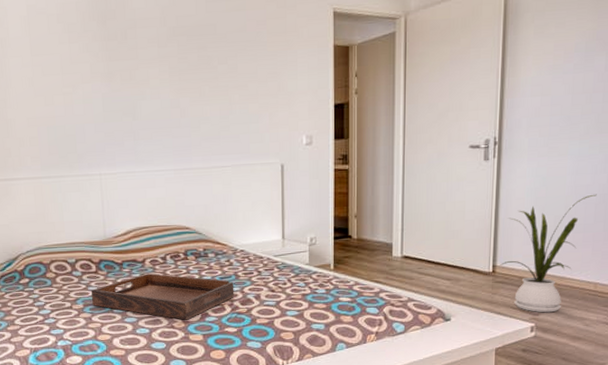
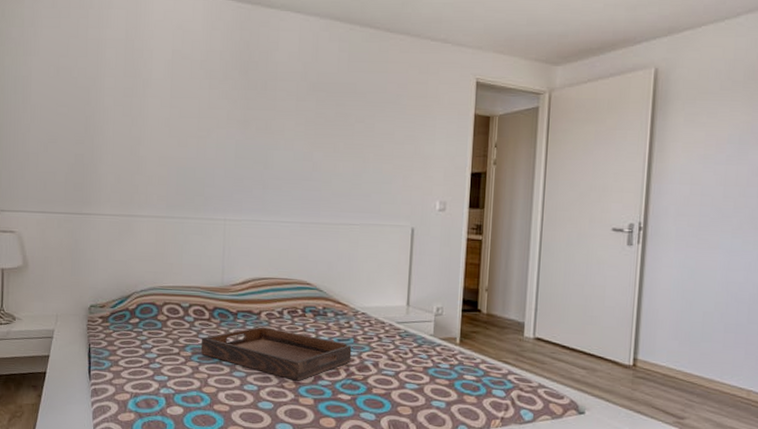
house plant: present [500,194,597,313] -> none [641,293,751,418]

